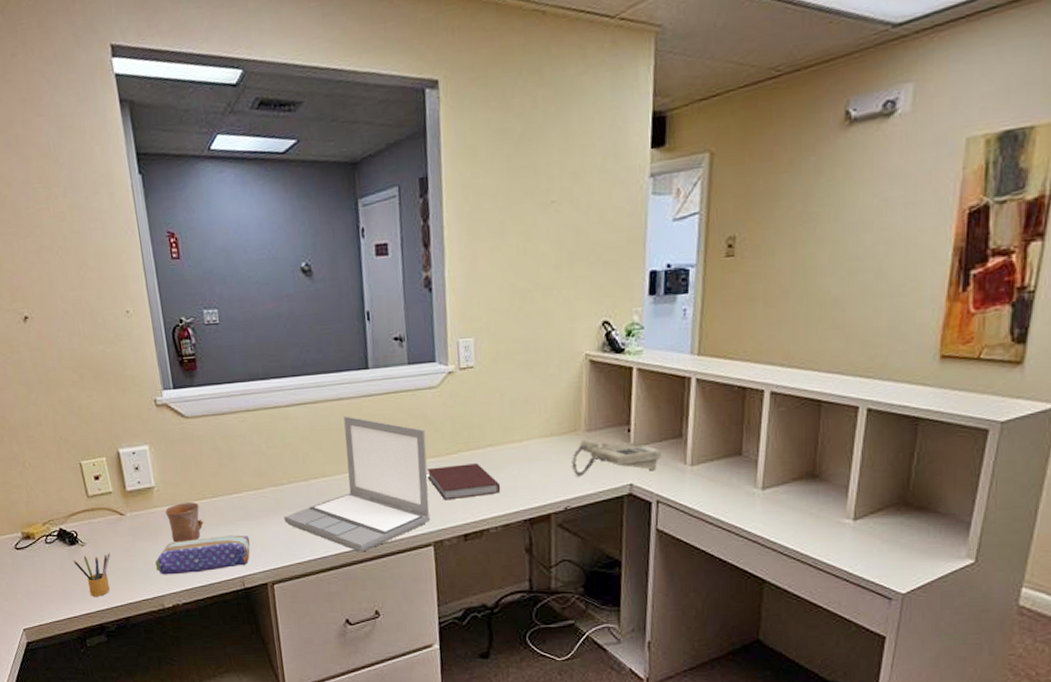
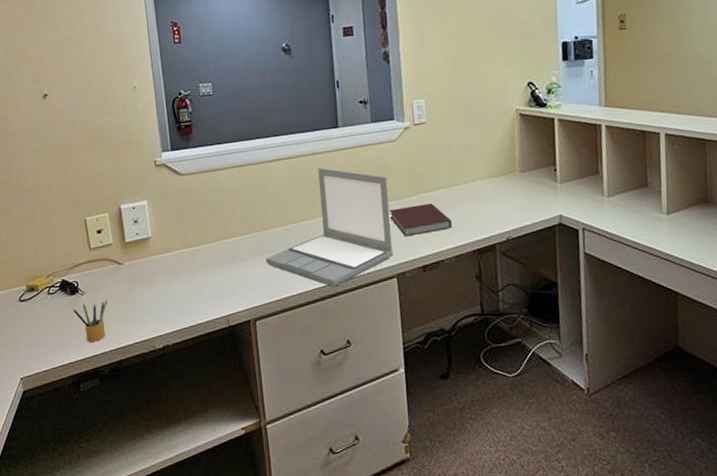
pencil case: present [155,535,251,575] -> none [148,277,236,318]
mug: present [165,502,205,543] -> none [160,249,195,287]
telephone: present [571,439,663,477] -> none [510,179,584,211]

